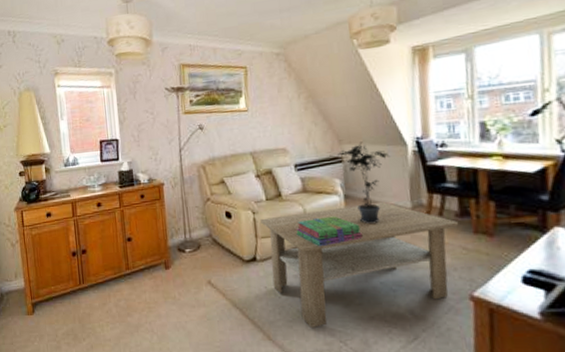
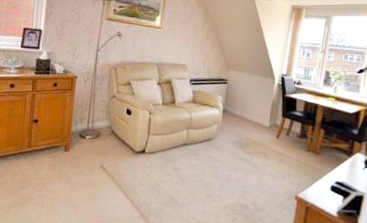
coffee table: present [261,202,459,328] -> none [155,119,299,211]
stack of books: present [296,216,363,247] -> none [181,124,231,148]
potted plant: present [337,142,390,224] -> none [223,70,261,134]

